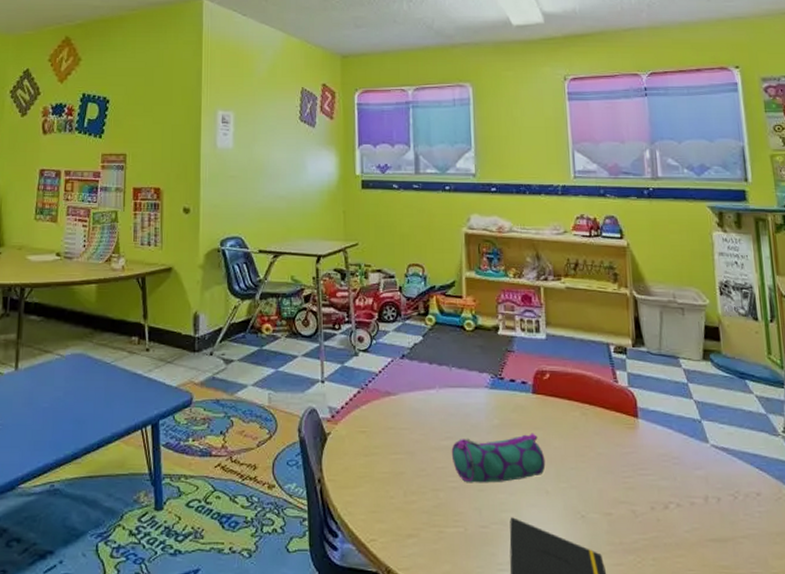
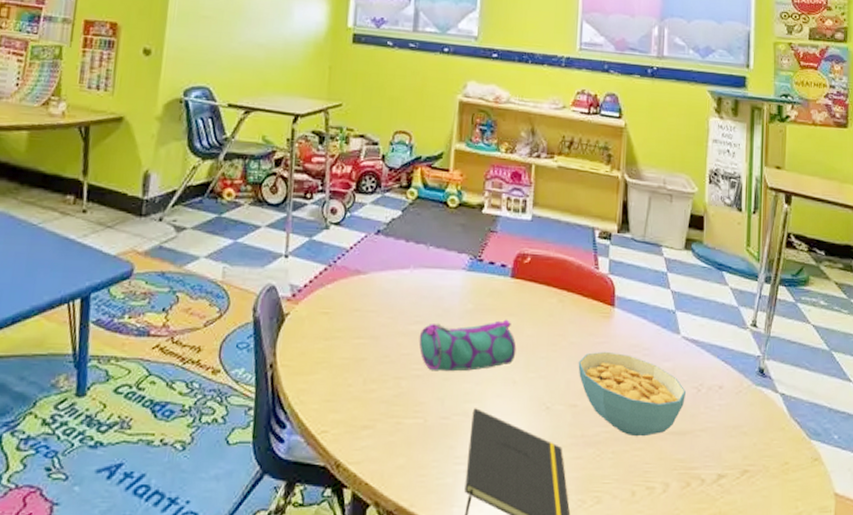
cereal bowl: none [608,461,723,544] -> present [578,351,687,437]

